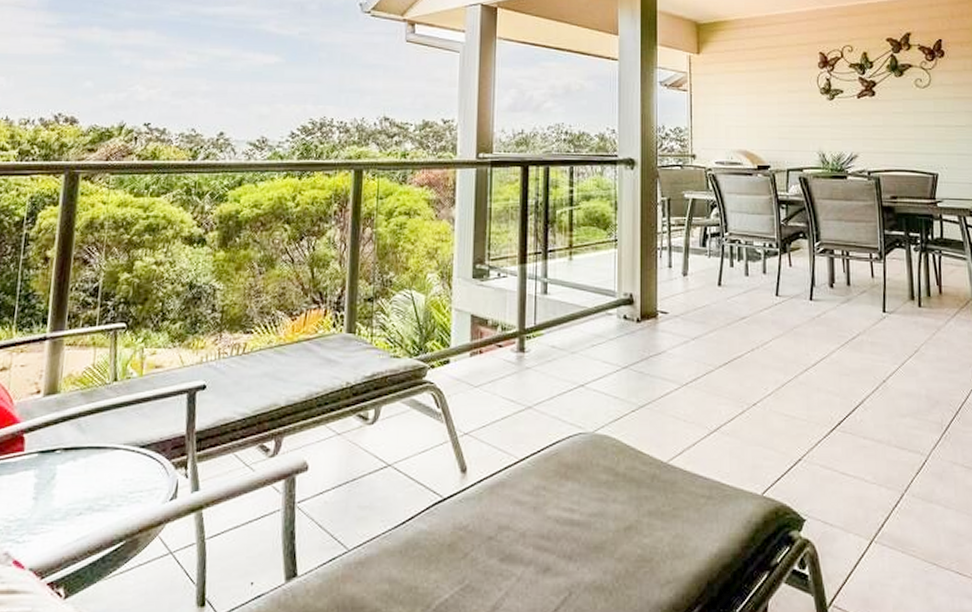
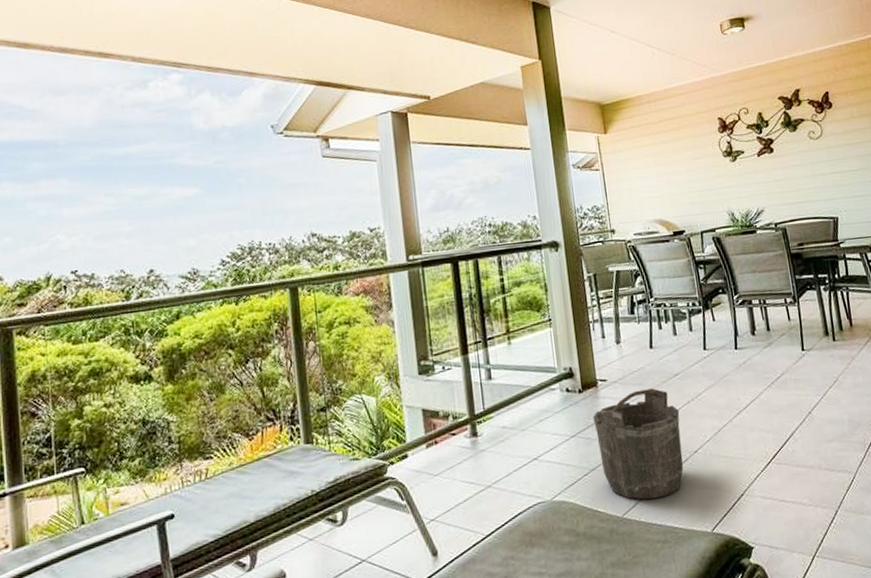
bucket: none [648,329,742,448] -> present [593,388,684,500]

